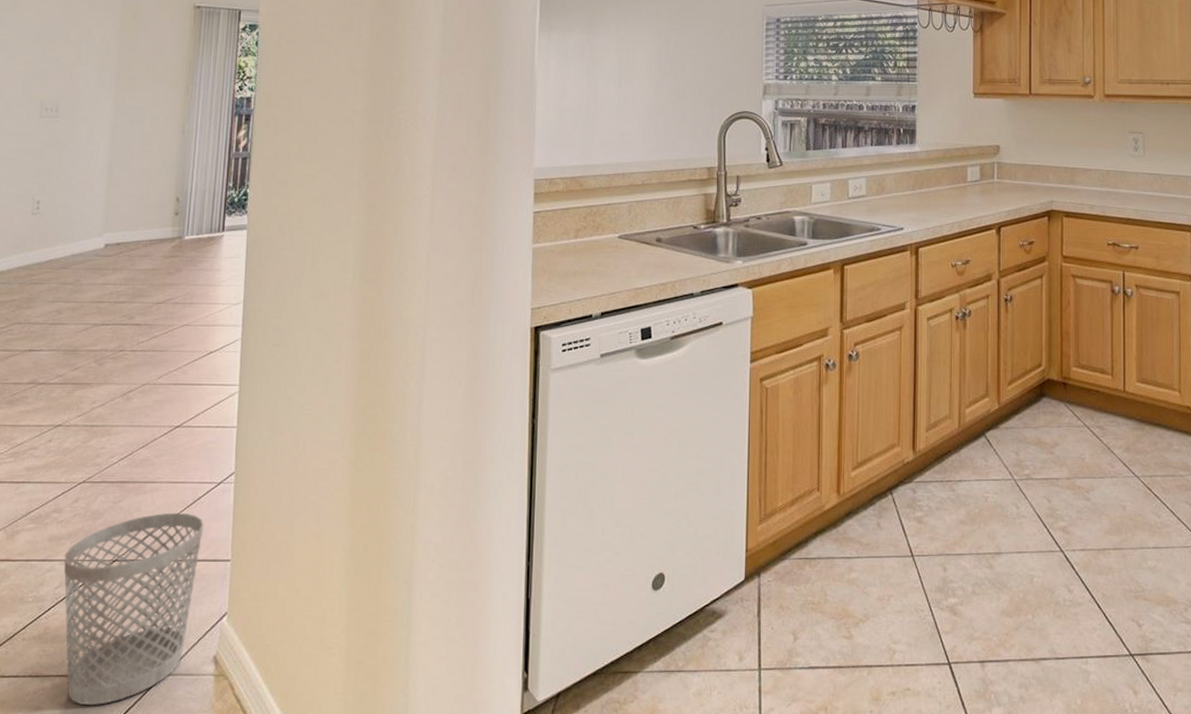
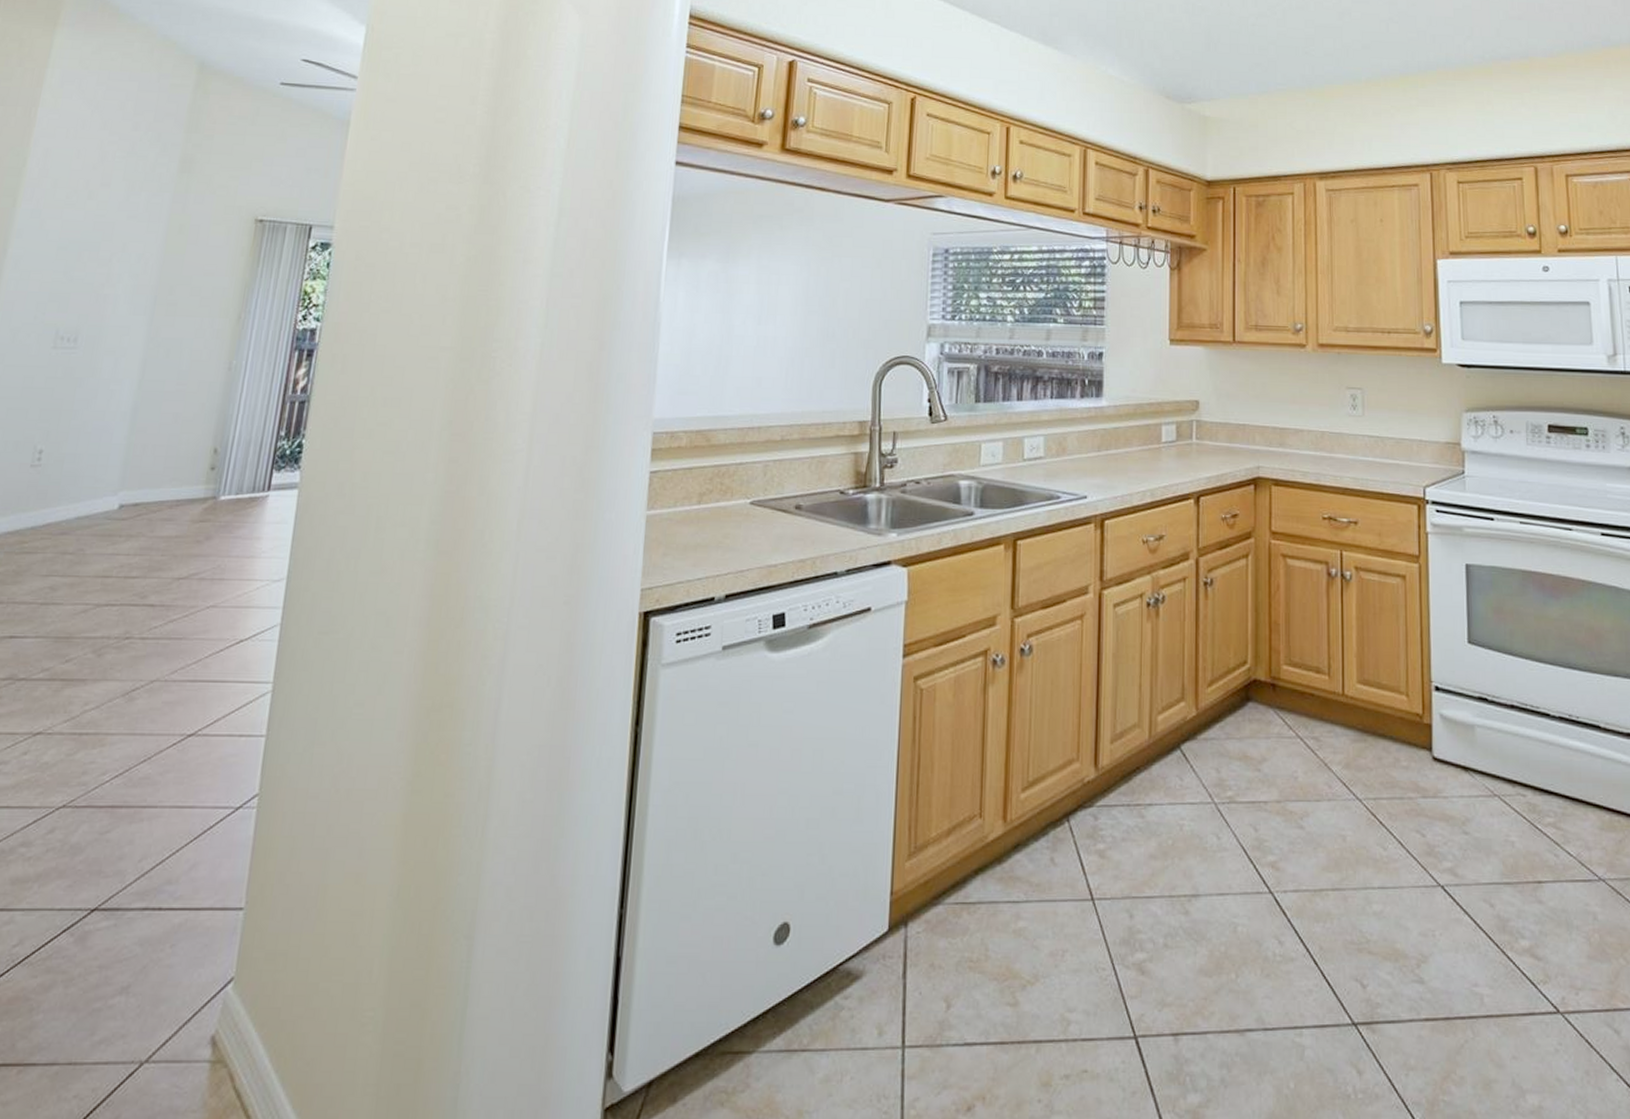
wastebasket: present [64,512,204,705] -> none [15,846,214,1104]

